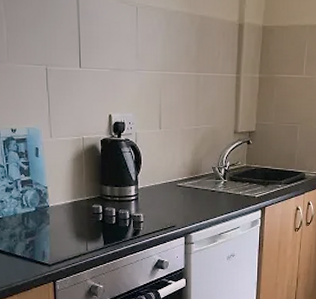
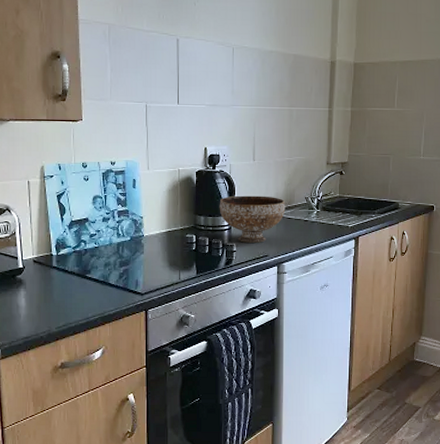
bowl: none [125,165,193,213] -> present [219,195,286,243]

